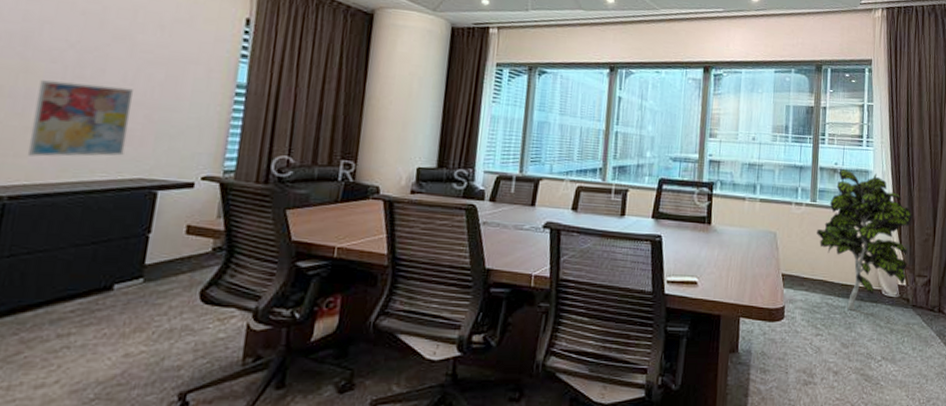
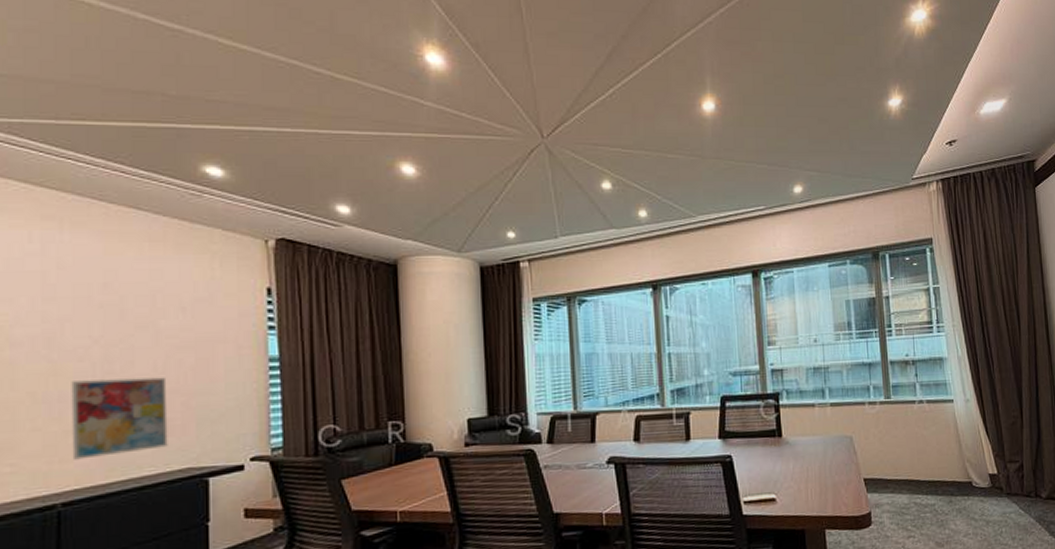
indoor plant: present [817,168,912,311] -> none [895,359,997,507]

